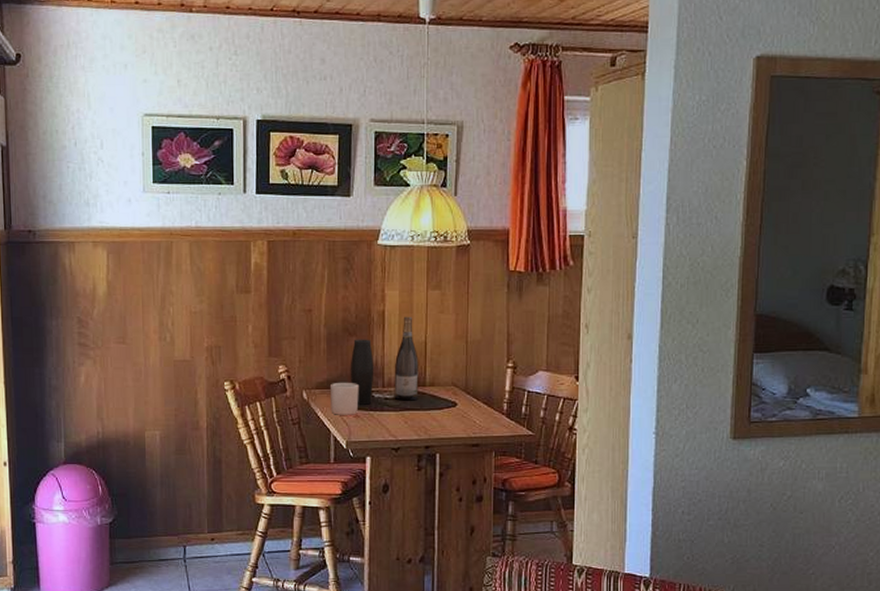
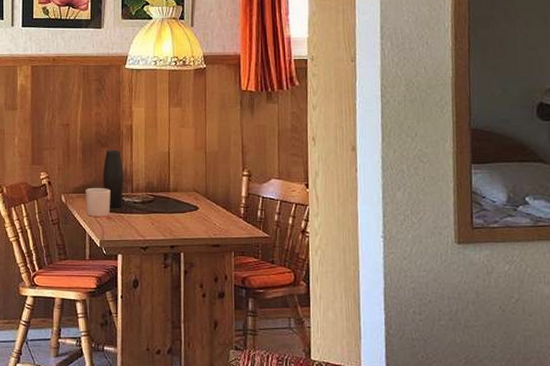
wine bottle: present [394,316,420,402] -> none [141,130,164,206]

